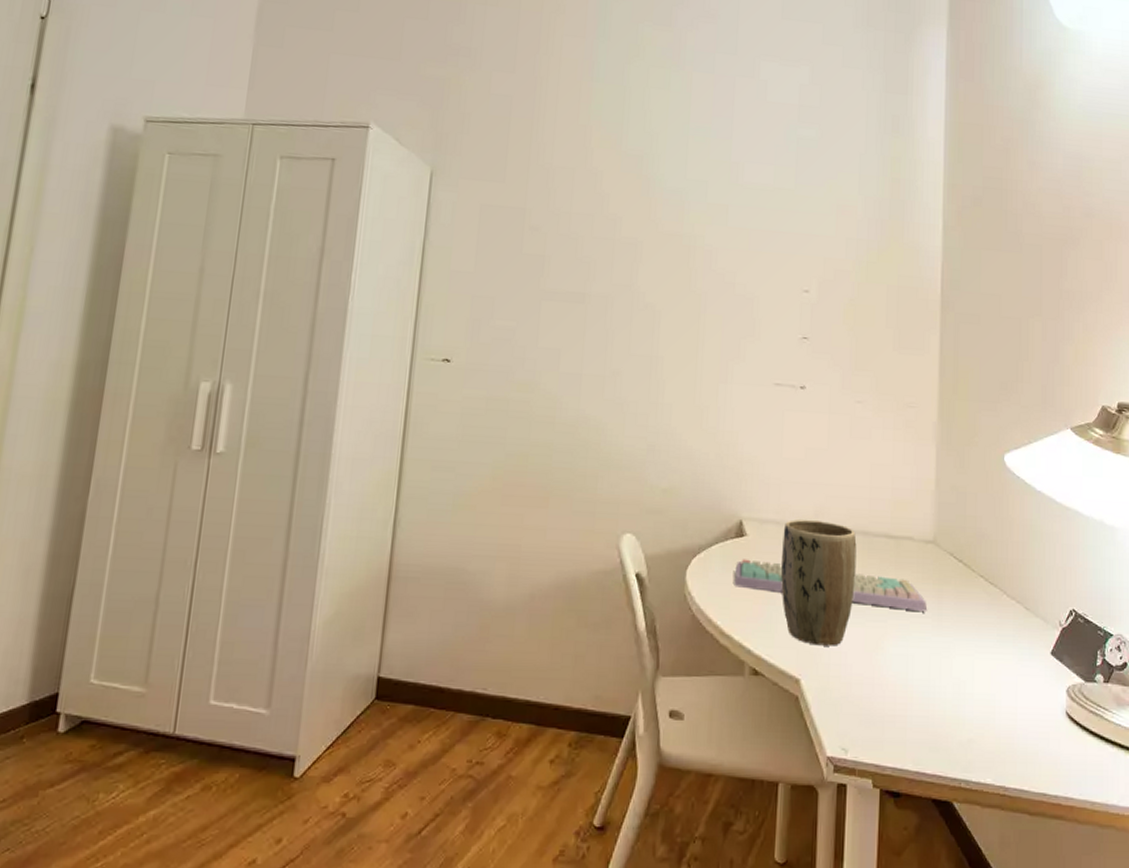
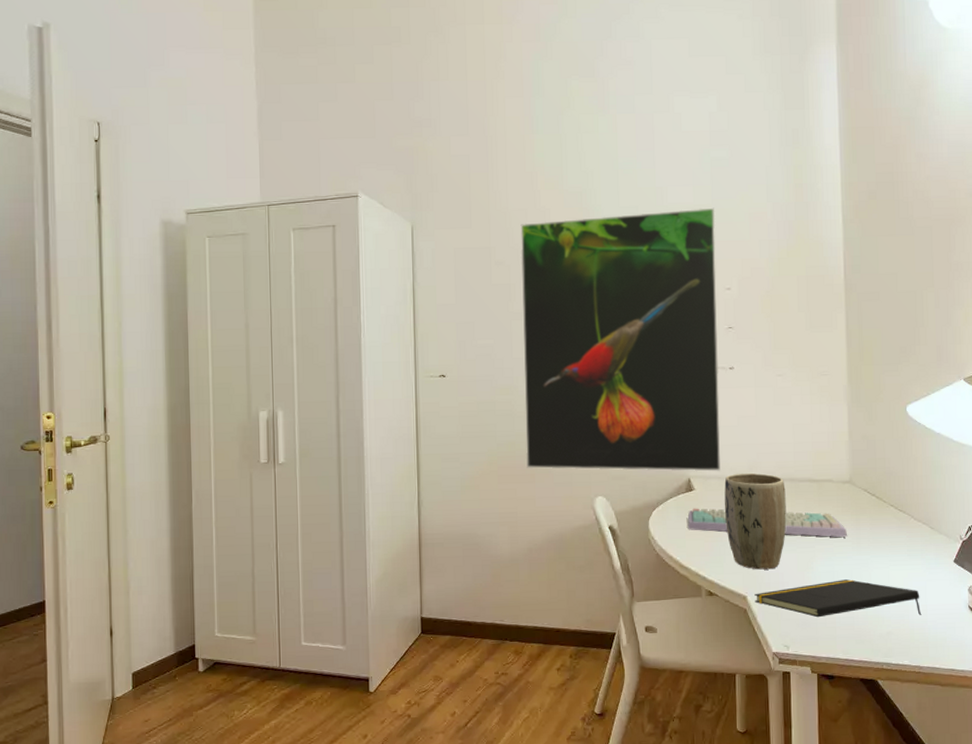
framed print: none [539,185,798,514] -> present [520,207,721,472]
notepad: none [809,666,1010,720] -> present [754,579,922,618]

